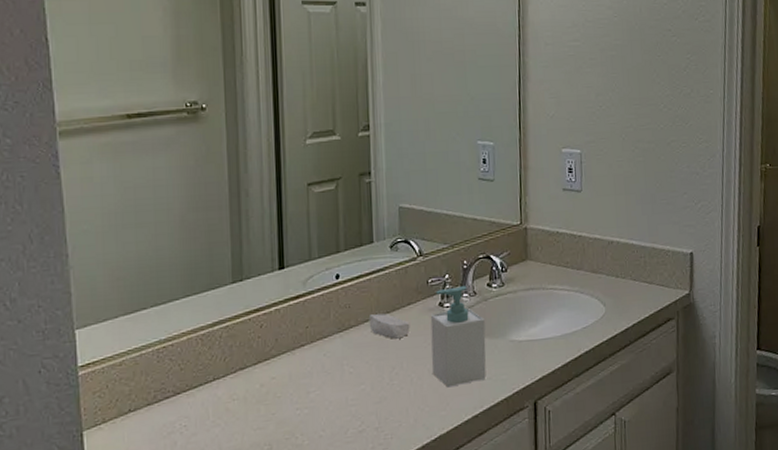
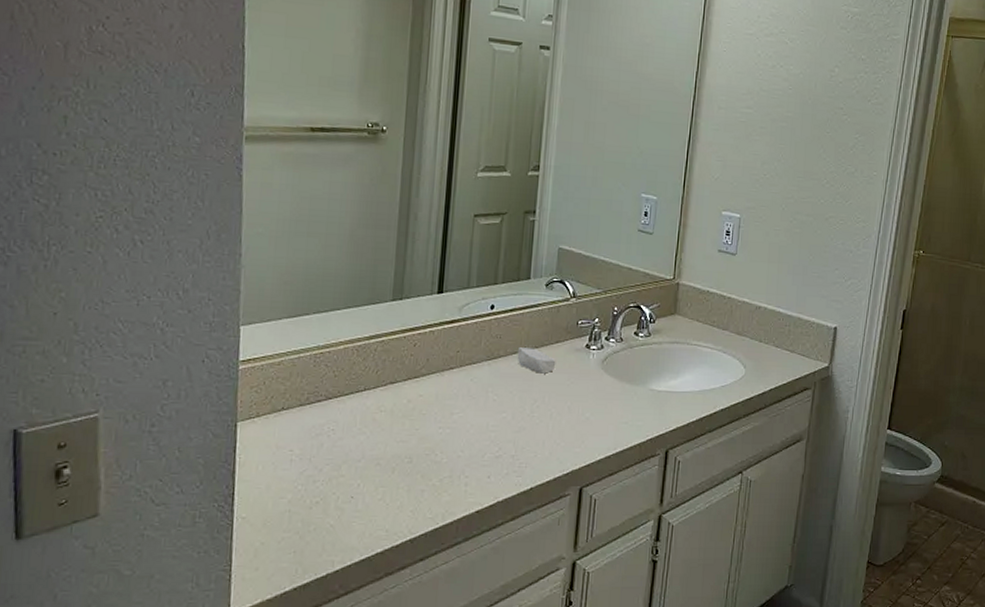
soap bottle: present [430,286,487,388] -> none [571,331,628,426]

